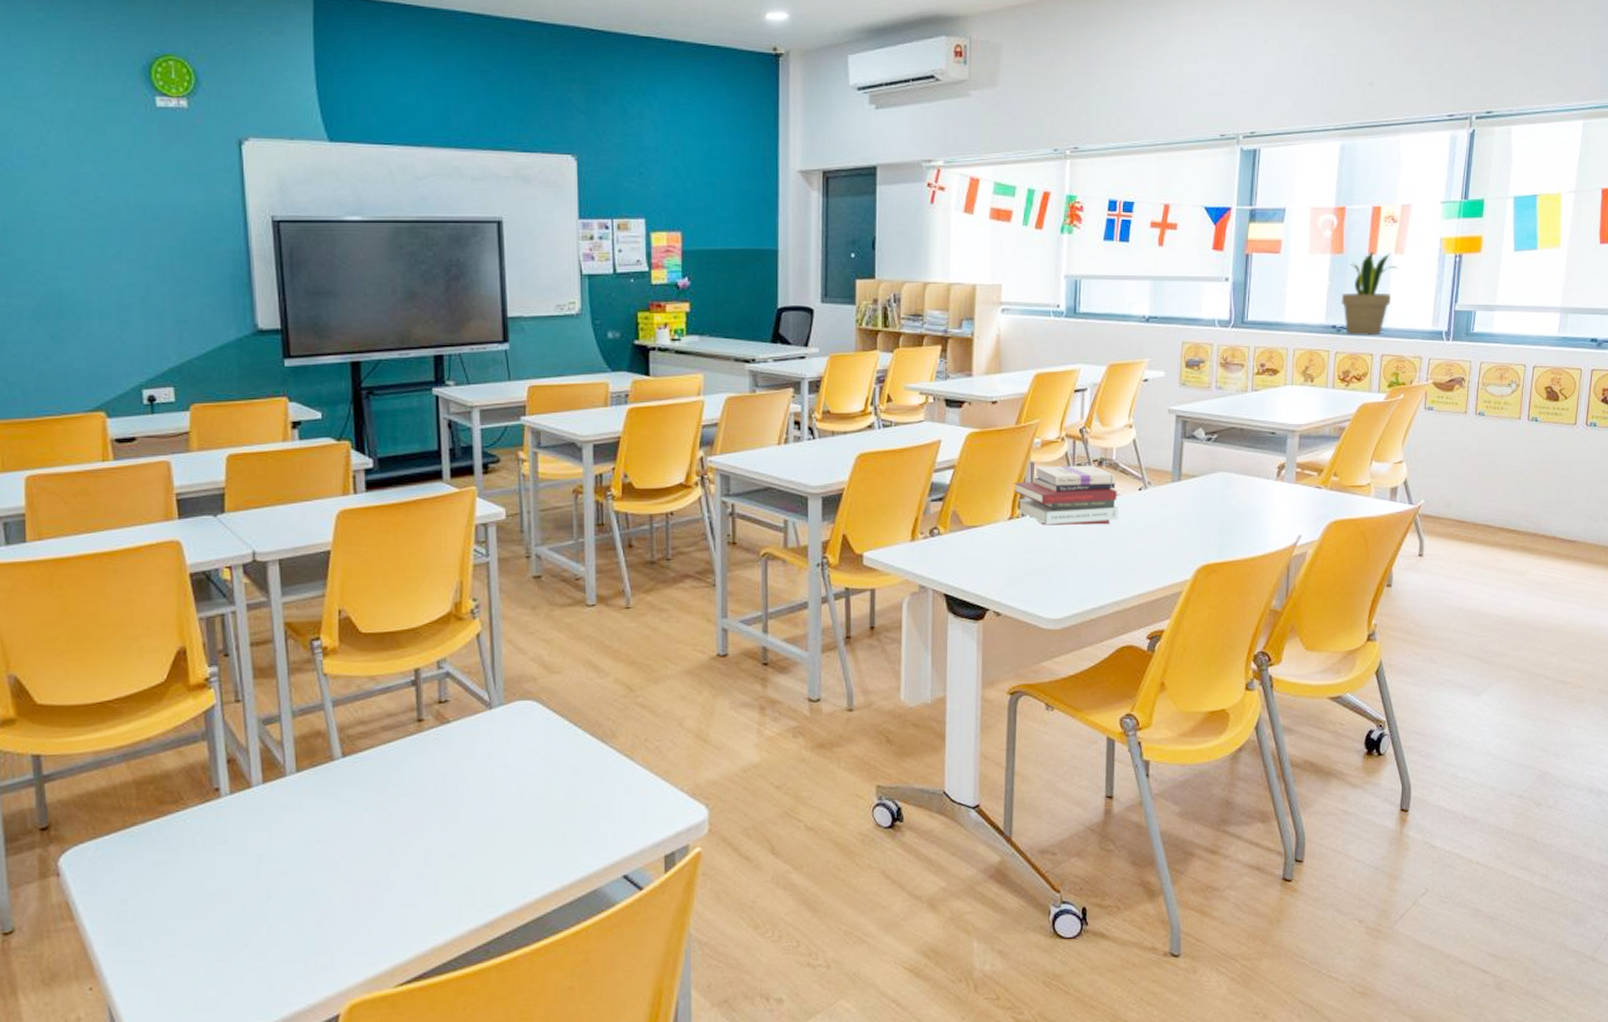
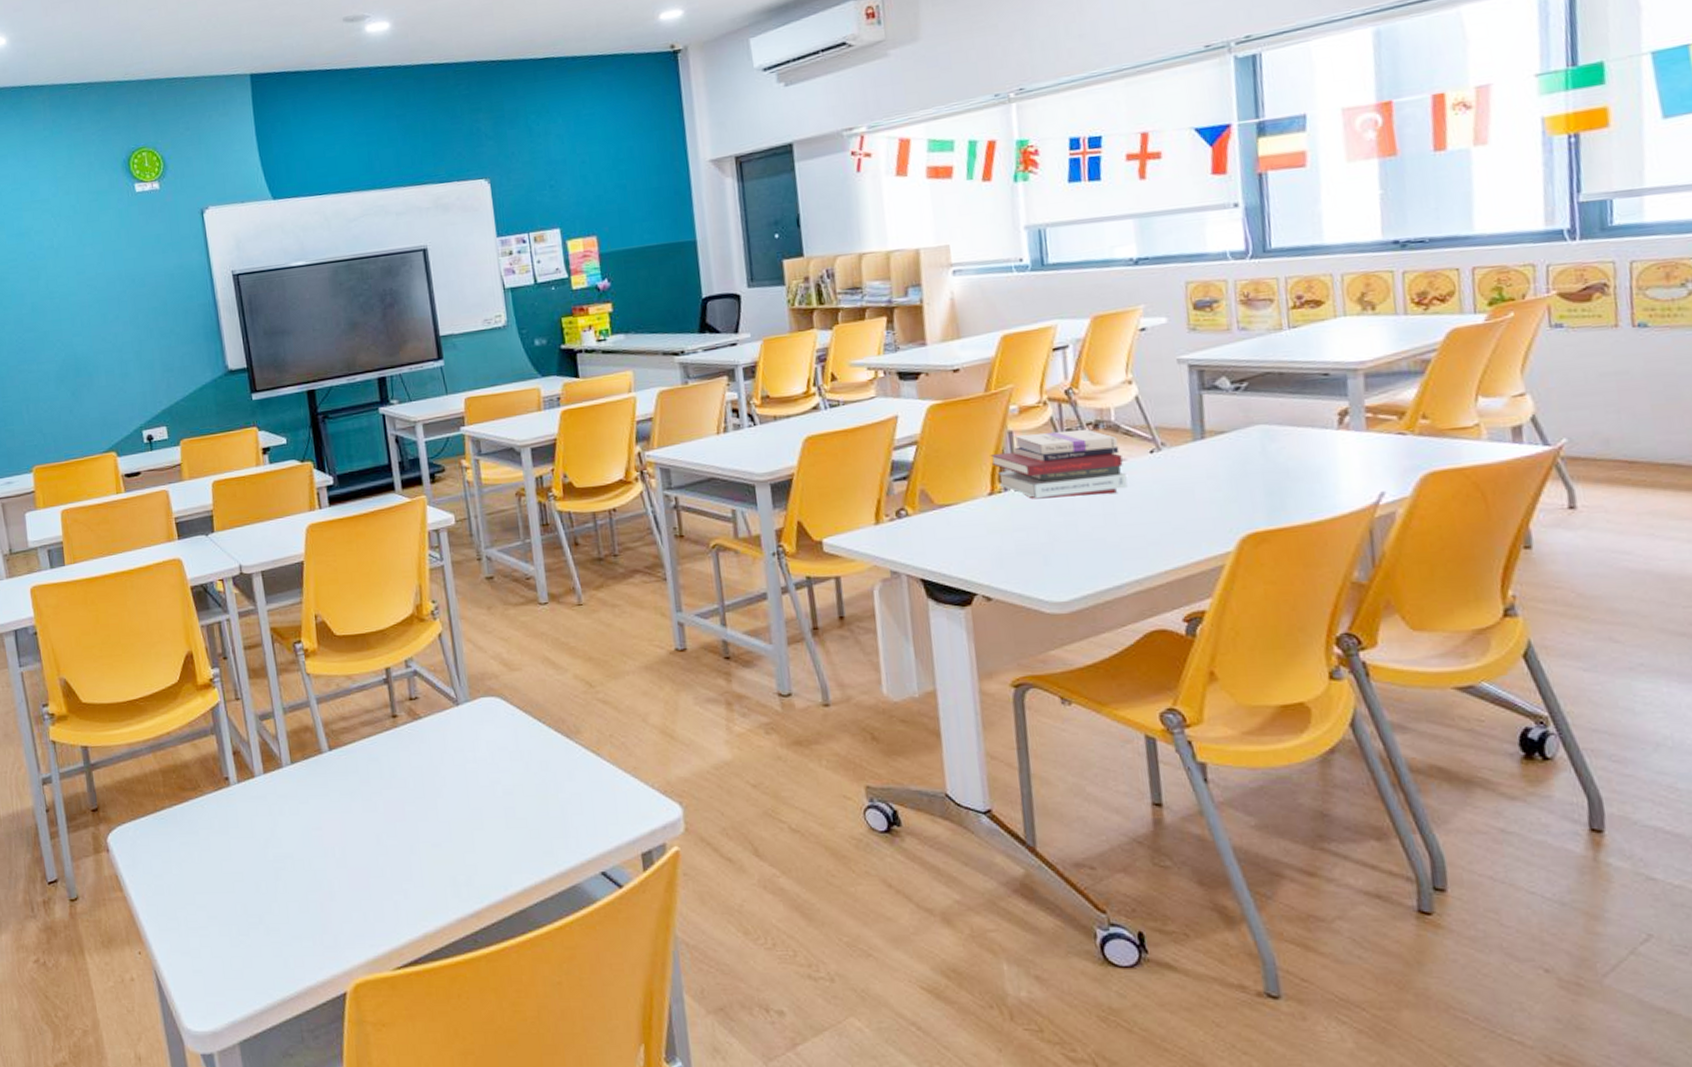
potted plant: present [1341,251,1398,336] -> none [1401,145,1482,250]

